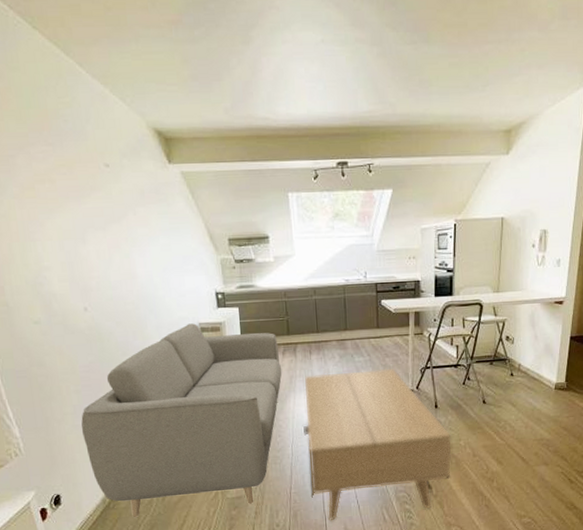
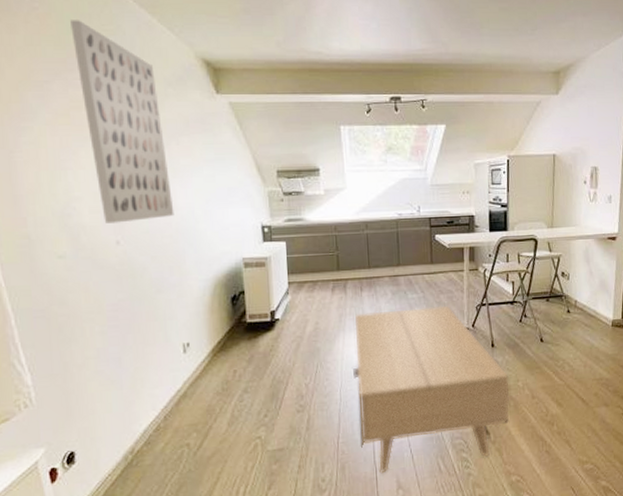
wall art: none [29,93,135,291] -> present [70,20,175,224]
sofa: present [81,323,282,517] -> none [105,258,331,476]

